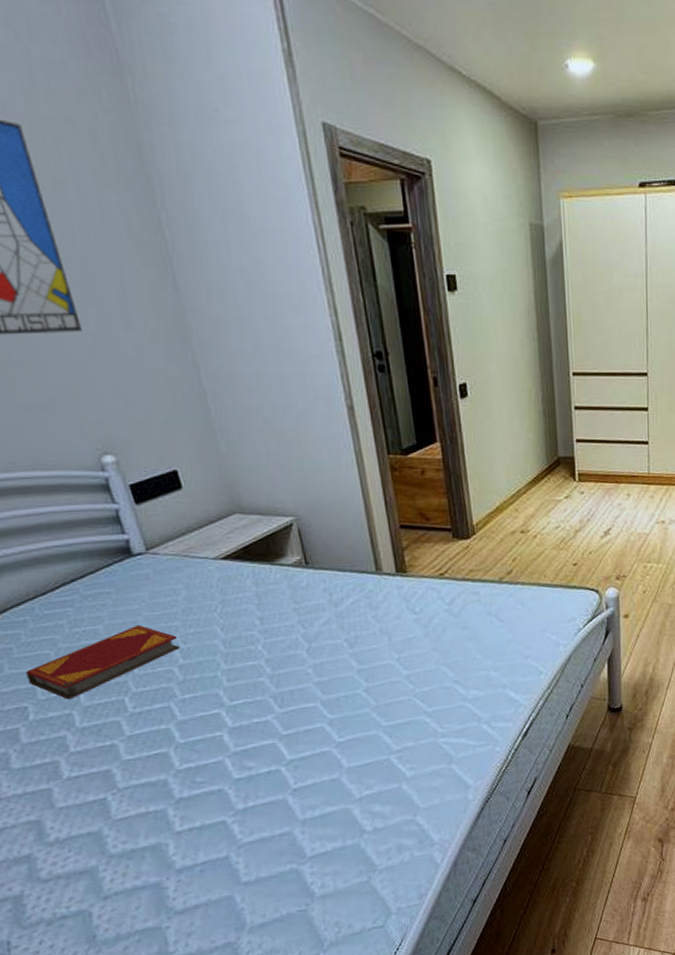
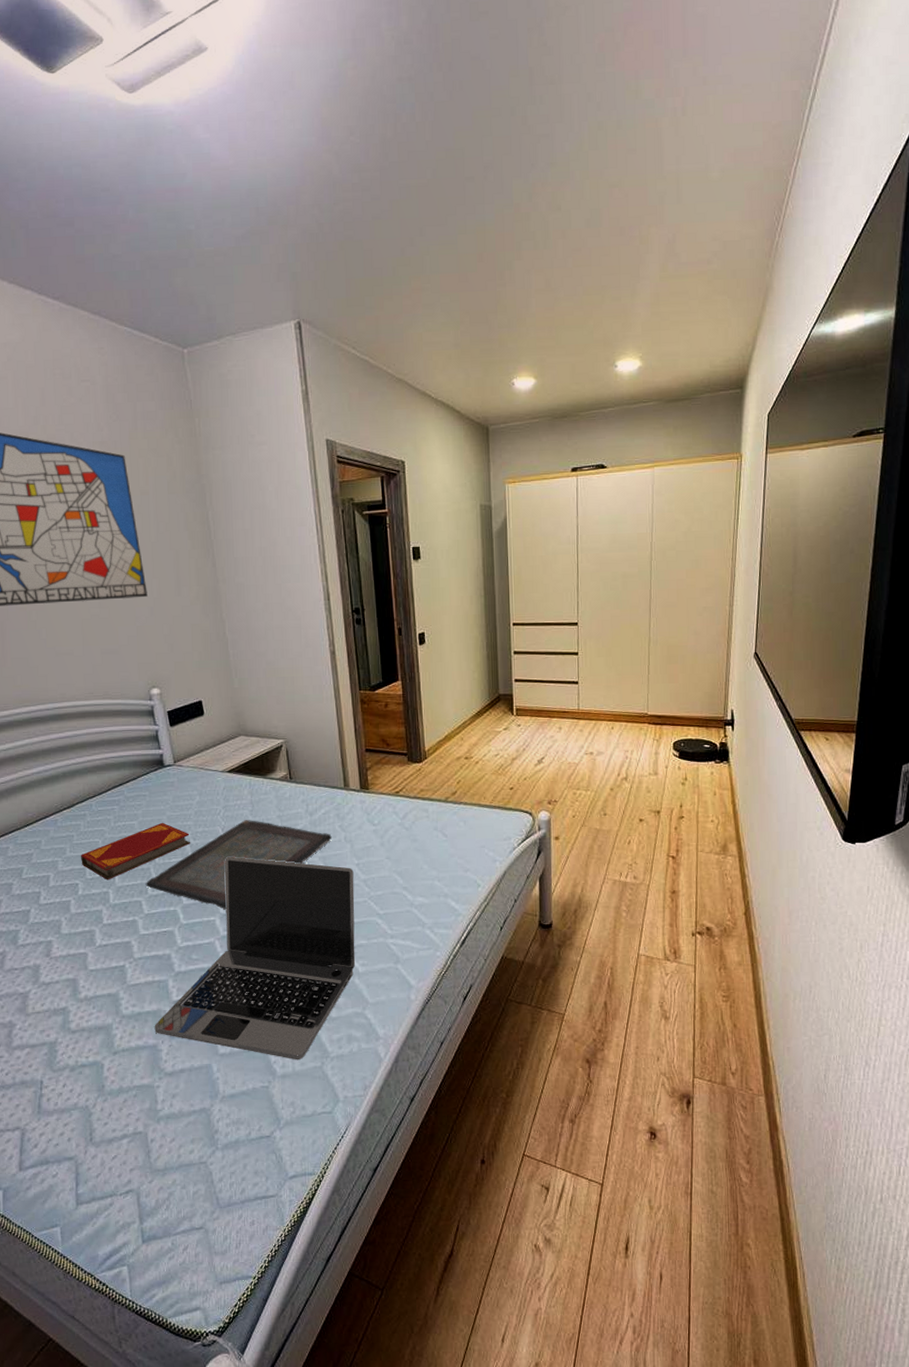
serving tray: none [123,615,364,722] -> present [145,820,332,909]
laptop: none [154,660,402,878] -> present [154,857,356,1060]

